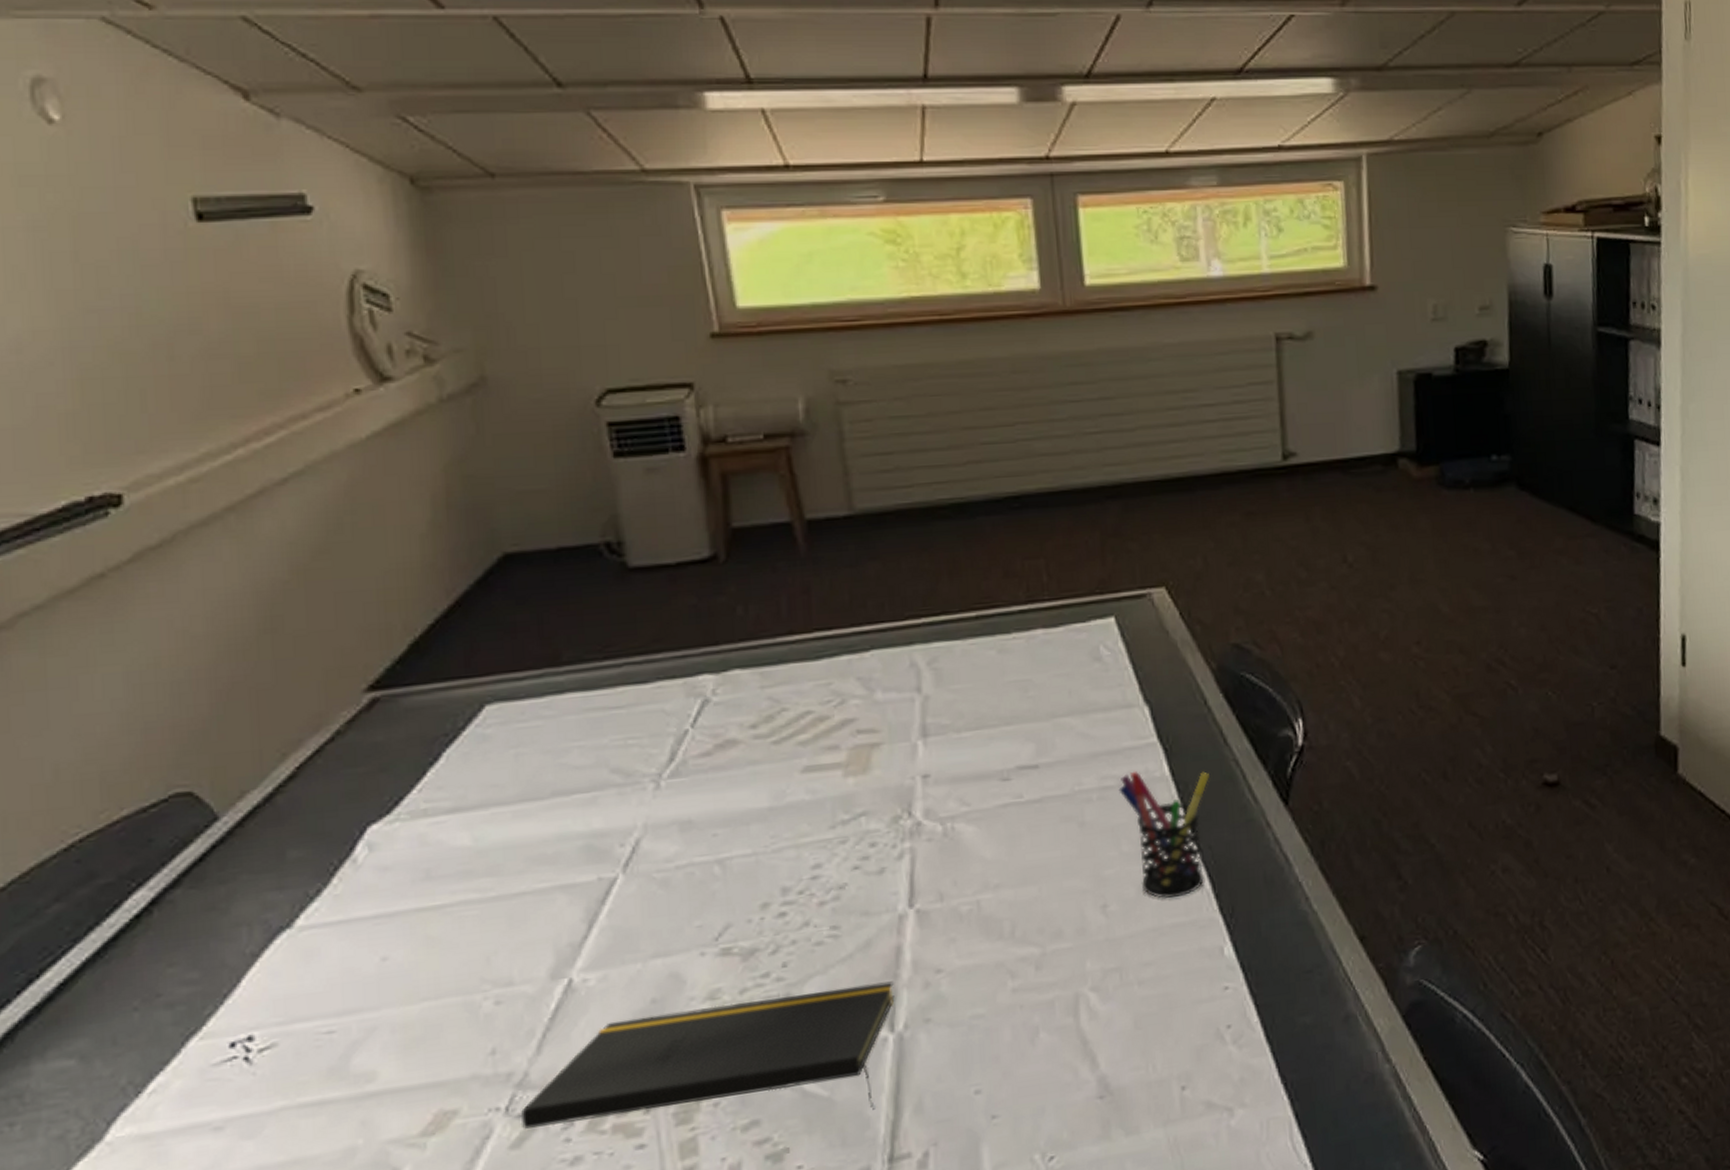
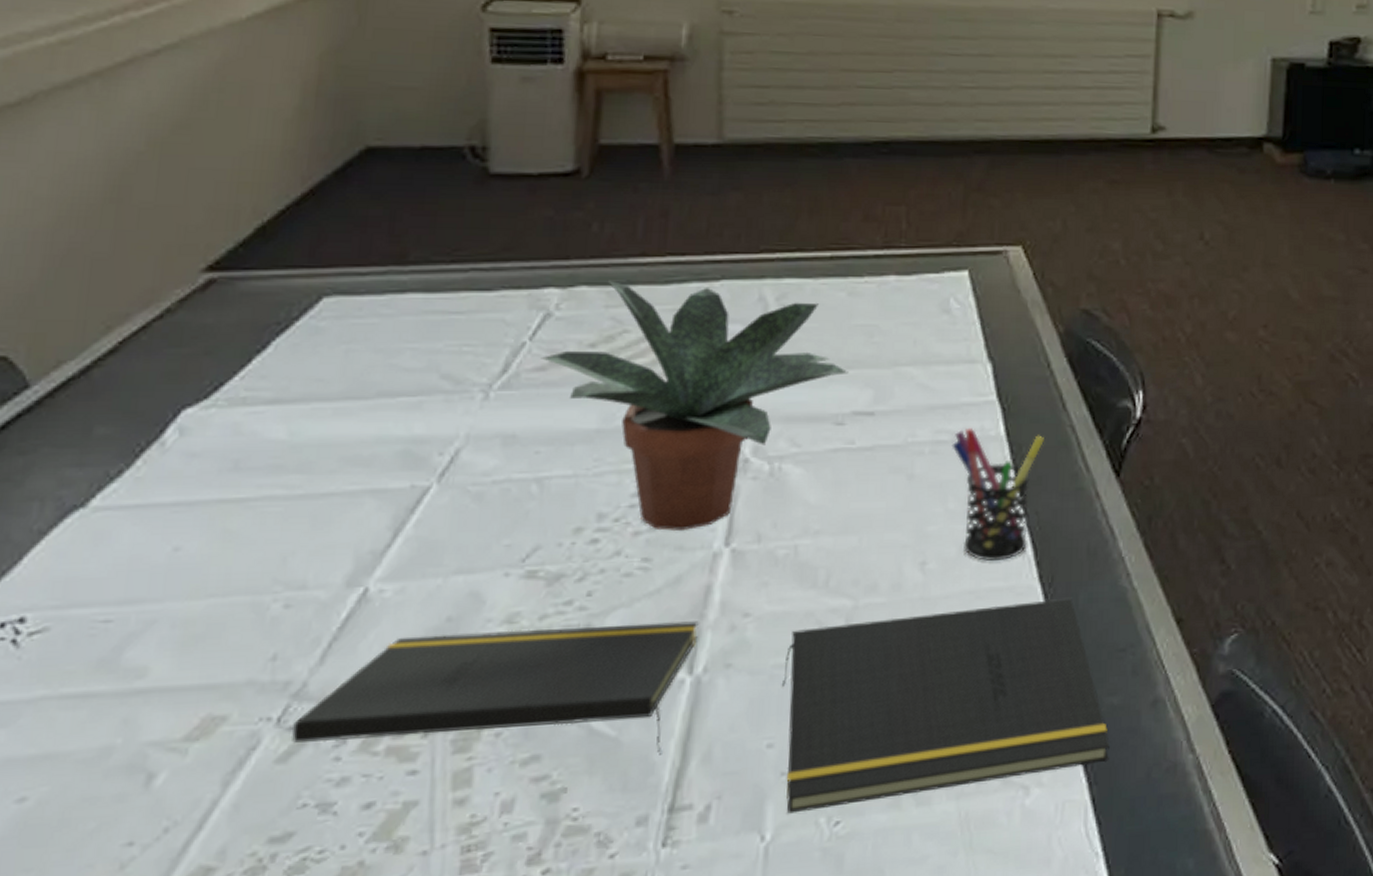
potted plant: none [705,659,1008,898] -> present [540,280,849,530]
notepad: none [981,925,1308,1154] -> present [781,597,1110,814]

